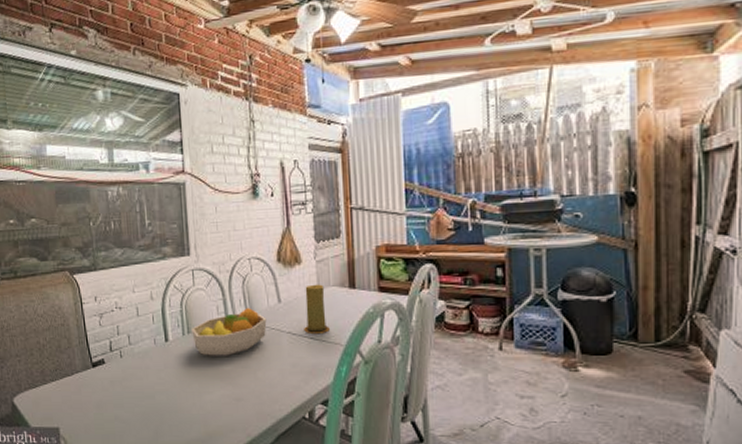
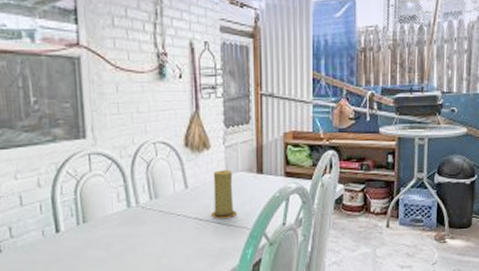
fruit bowl: present [192,308,267,356] -> none [88,194,173,246]

